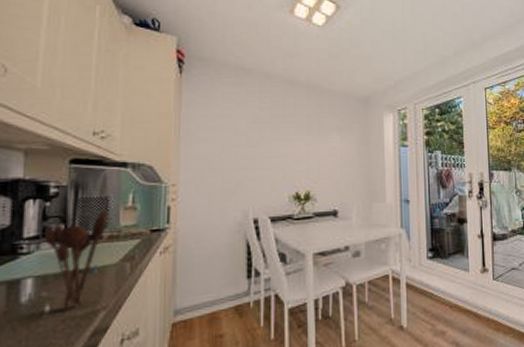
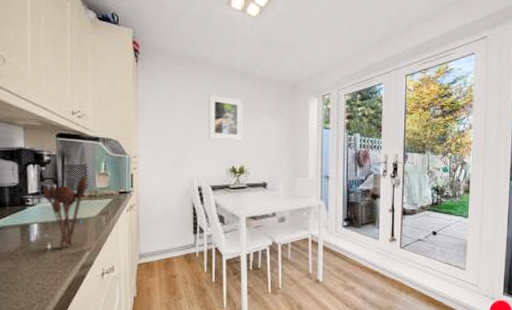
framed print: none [267,110,309,162] -> present [208,95,243,141]

